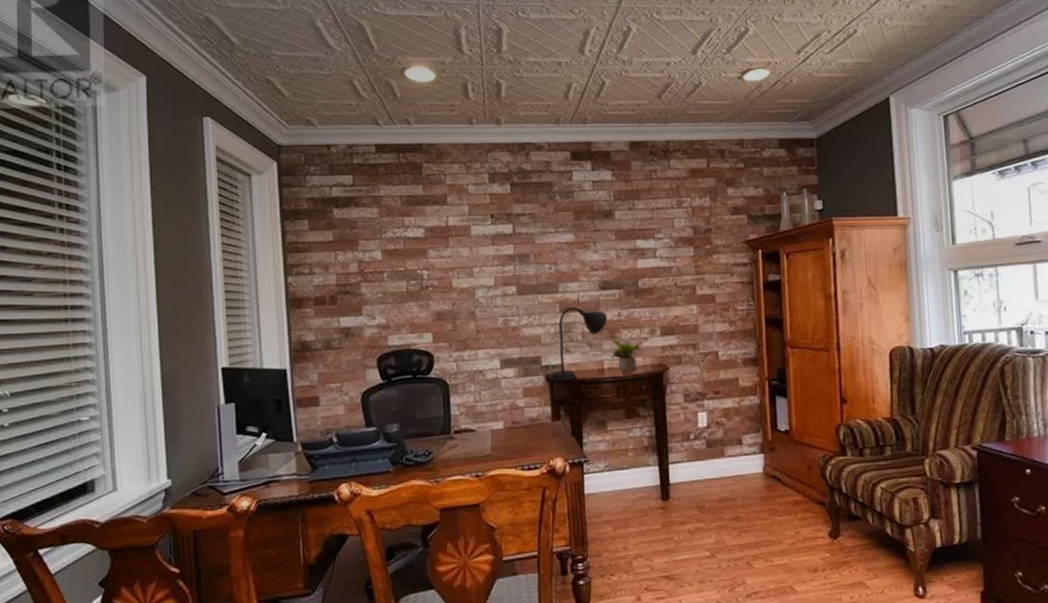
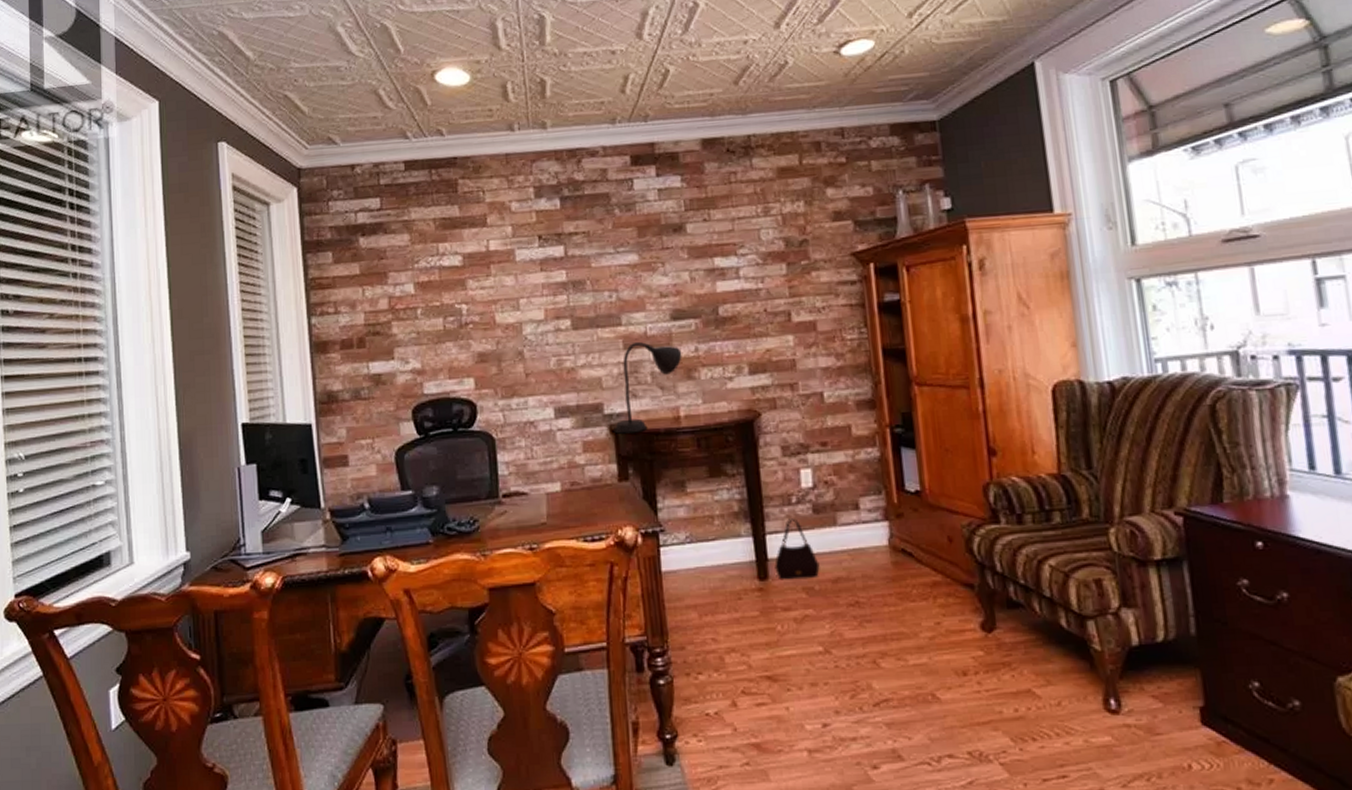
potted plant: present [610,339,641,374] -> none [687,380,726,423]
handbag: none [675,451,710,499] -> present [775,518,820,579]

